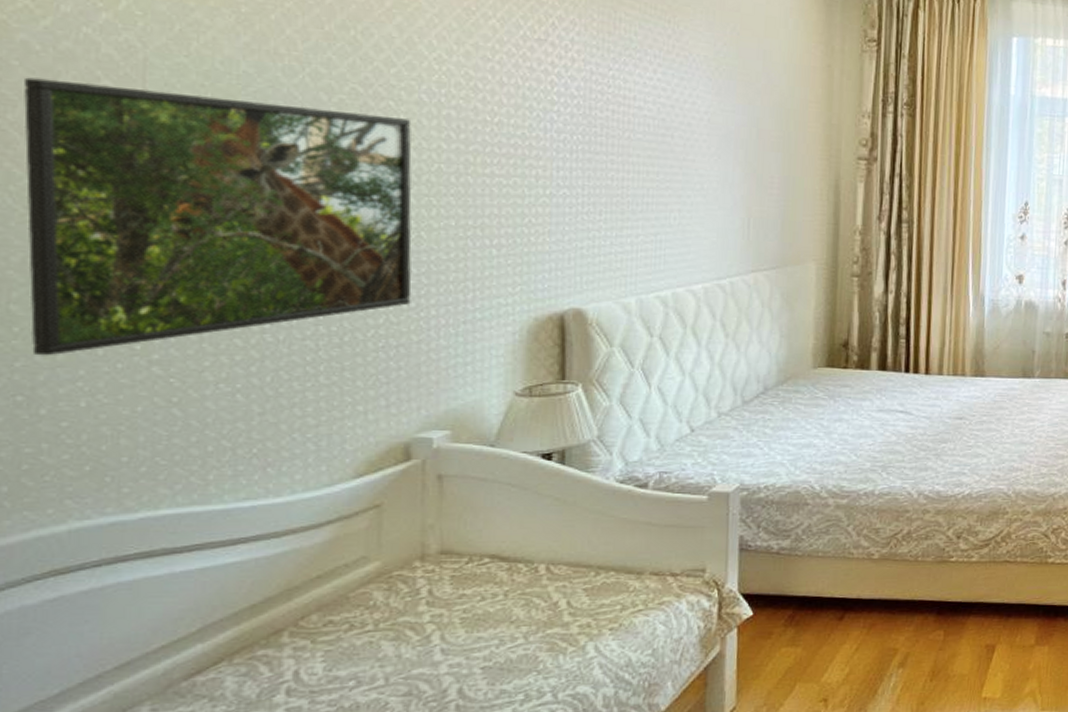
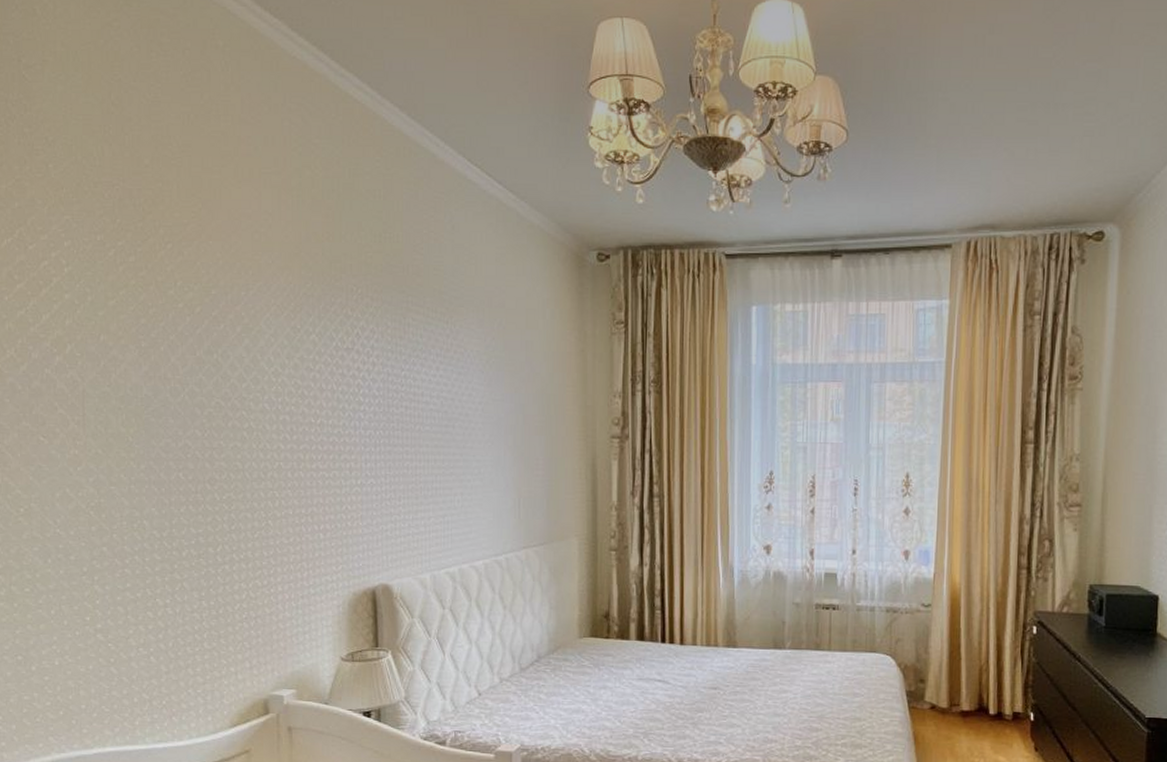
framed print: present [24,77,412,356] -> none [13,411,264,626]

